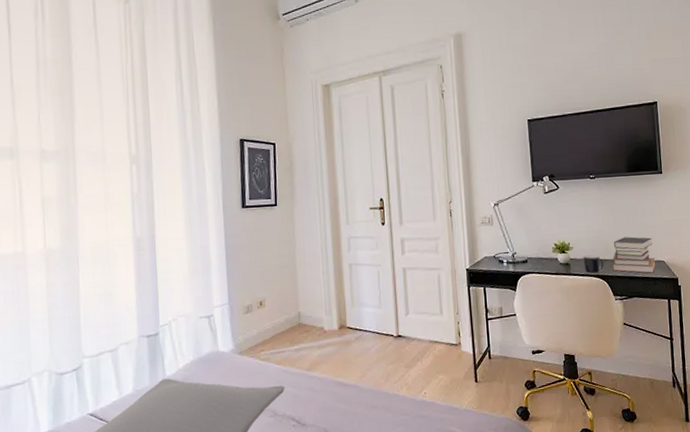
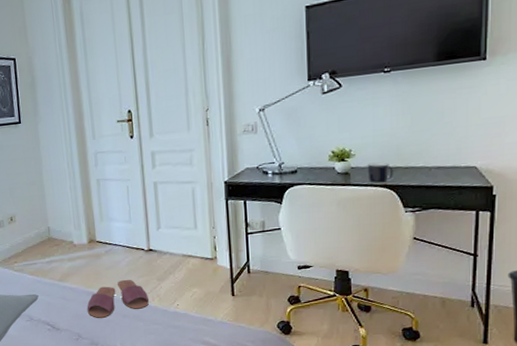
slippers: none [335,367,398,412] -> present [87,279,150,319]
books: present [611,236,655,273] -> none [404,139,463,181]

